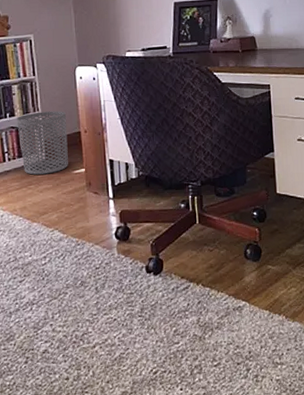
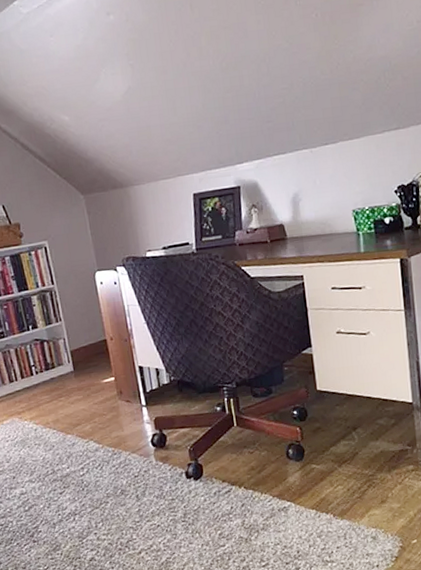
waste bin: present [17,111,68,175] -> none [40,319,97,387]

